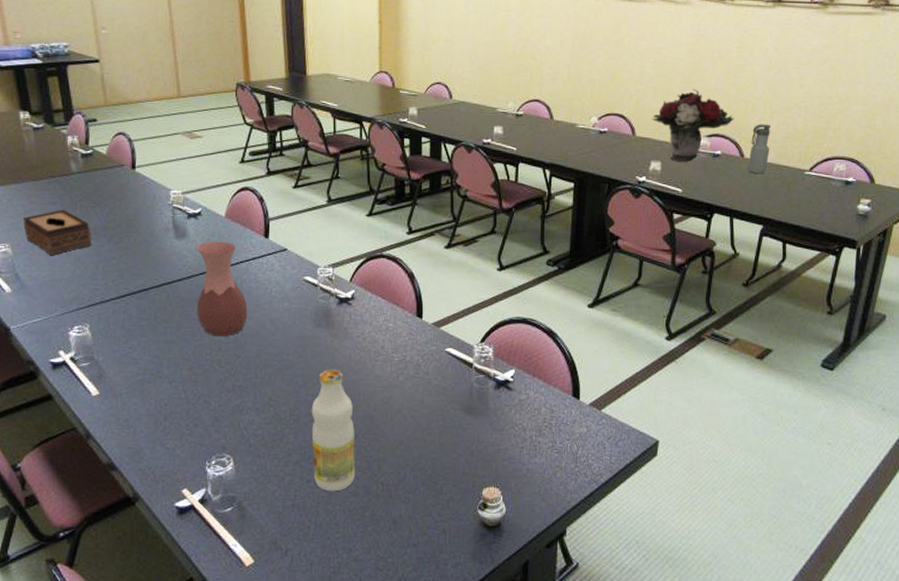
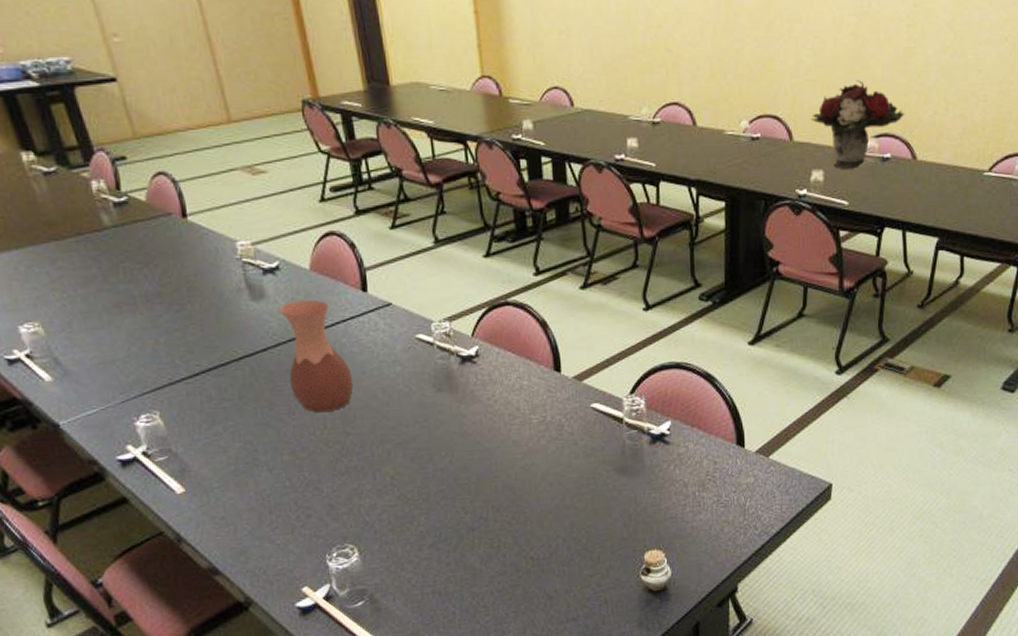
tissue box: present [23,210,92,256] -> none [51,274,147,333]
beverage bottle: present [311,369,356,492] -> none [442,438,501,573]
water bottle: present [747,124,771,174] -> none [920,118,947,178]

